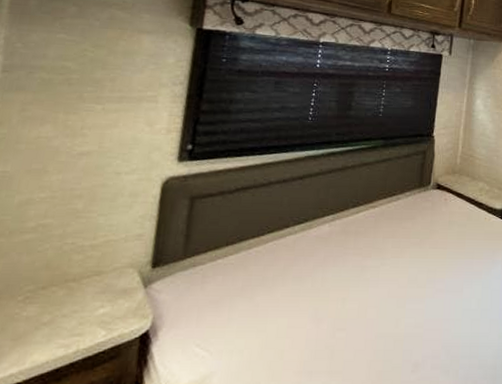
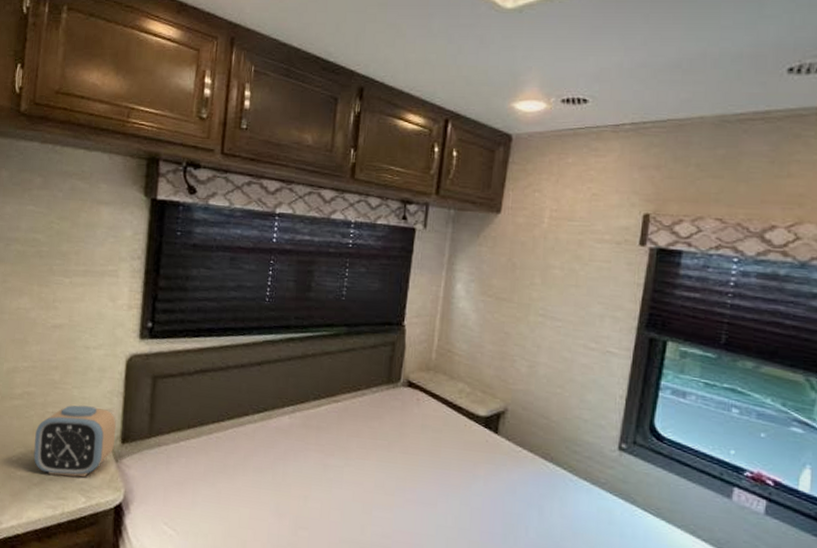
alarm clock: none [45,233,147,310] -> present [33,405,116,477]

